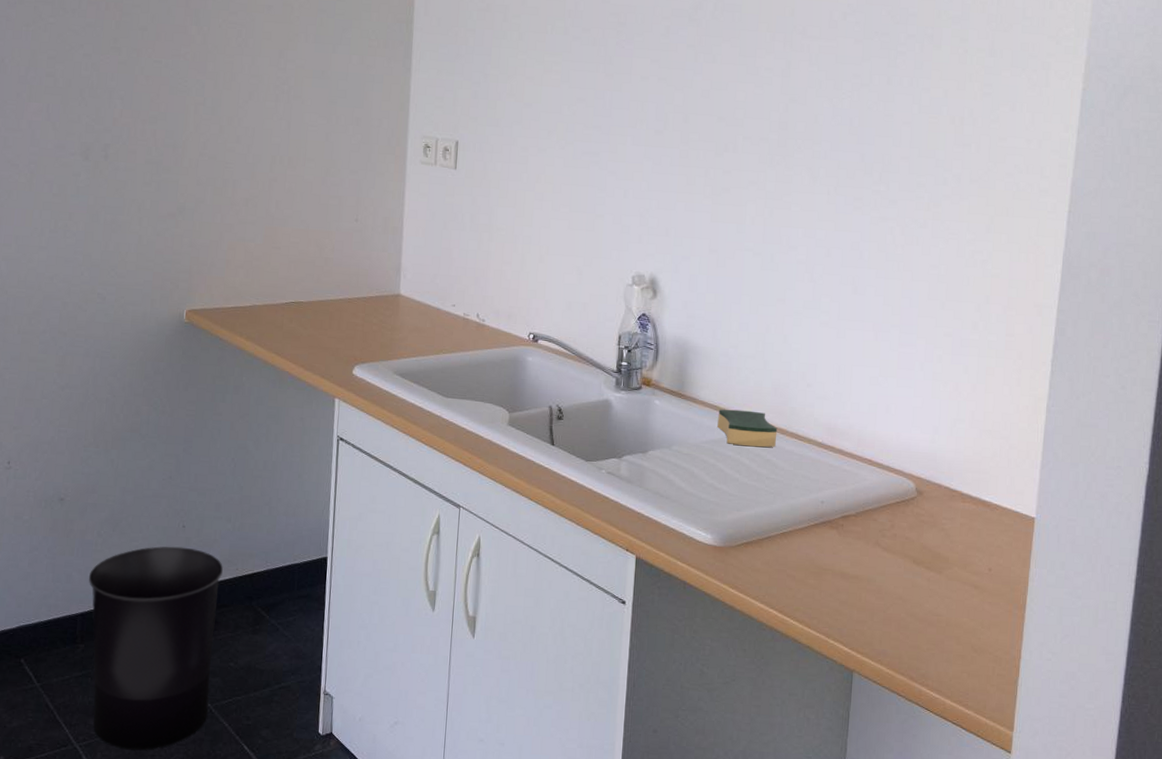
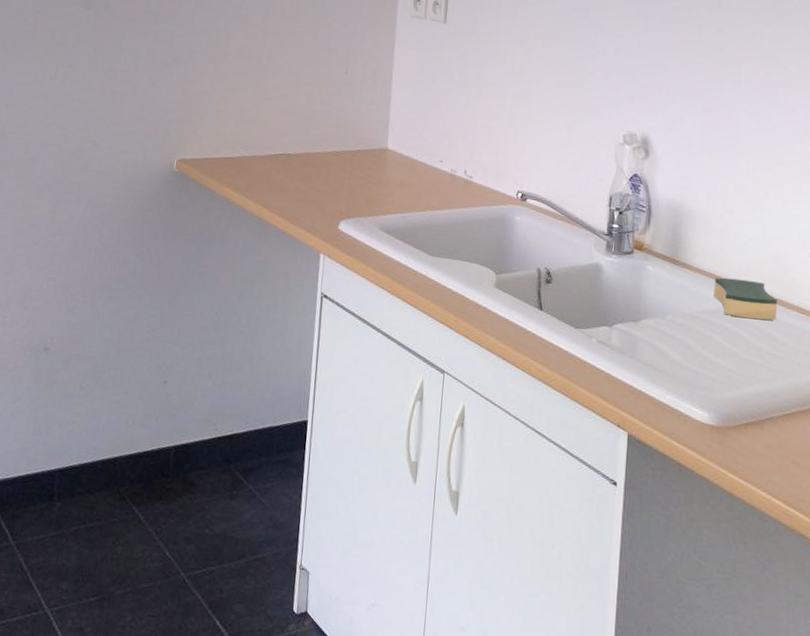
waste bin: present [88,546,223,750] -> none [65,402,202,619]

